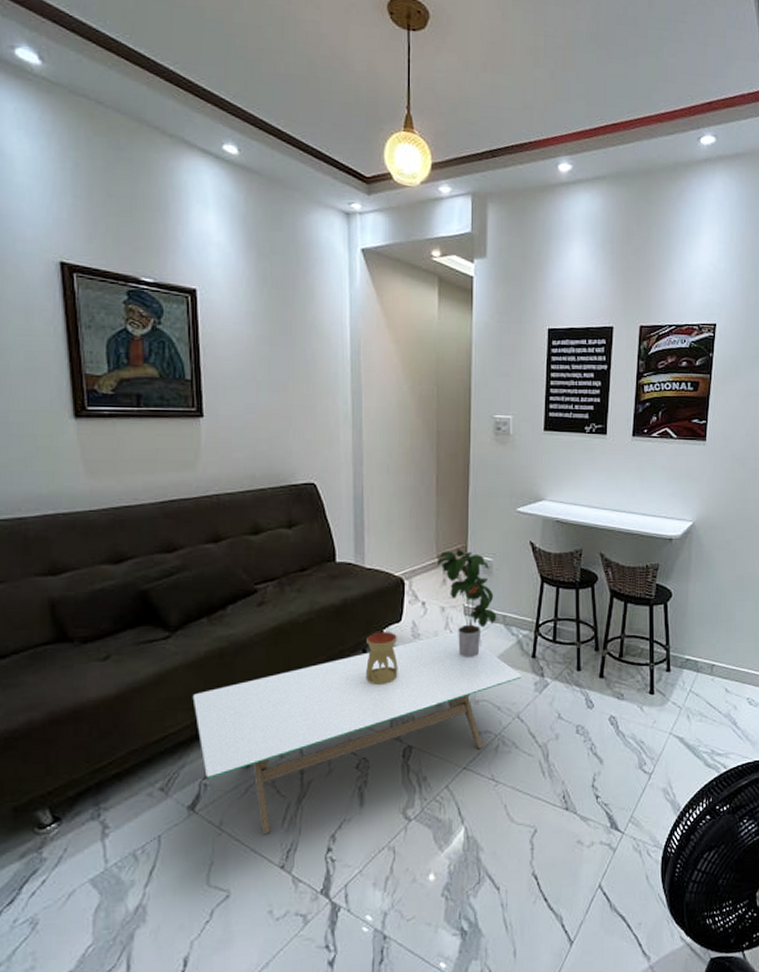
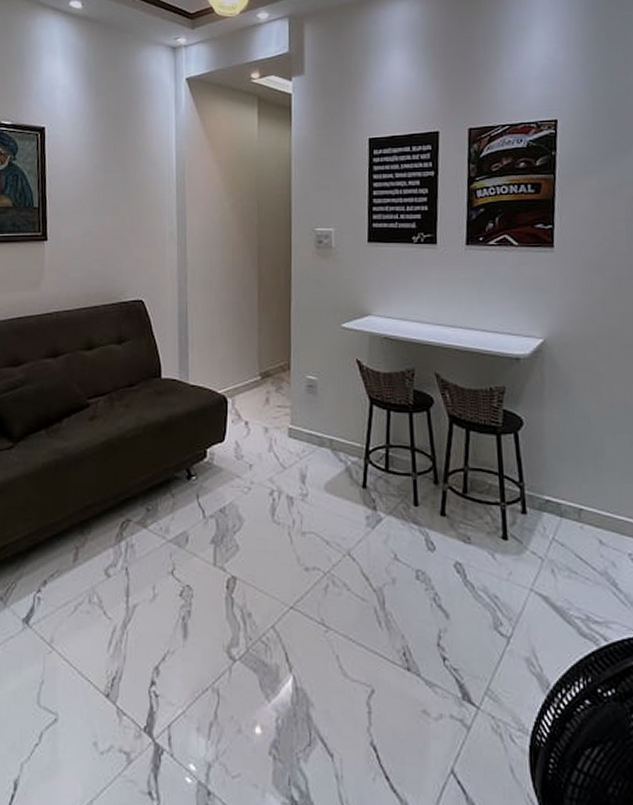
coffee table: present [192,631,522,835] -> none [30,454,352,658]
oil burner: present [366,632,398,685] -> none [190,451,222,507]
potted plant: present [437,549,497,659] -> none [260,367,323,485]

